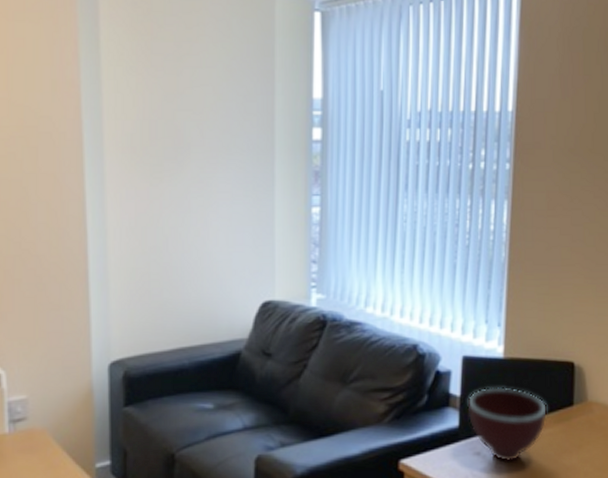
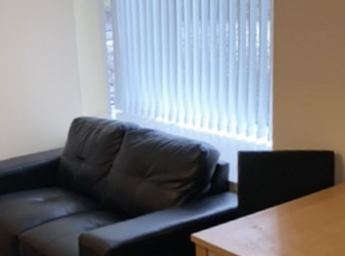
bowl: present [467,387,548,463] -> none [244,174,313,233]

